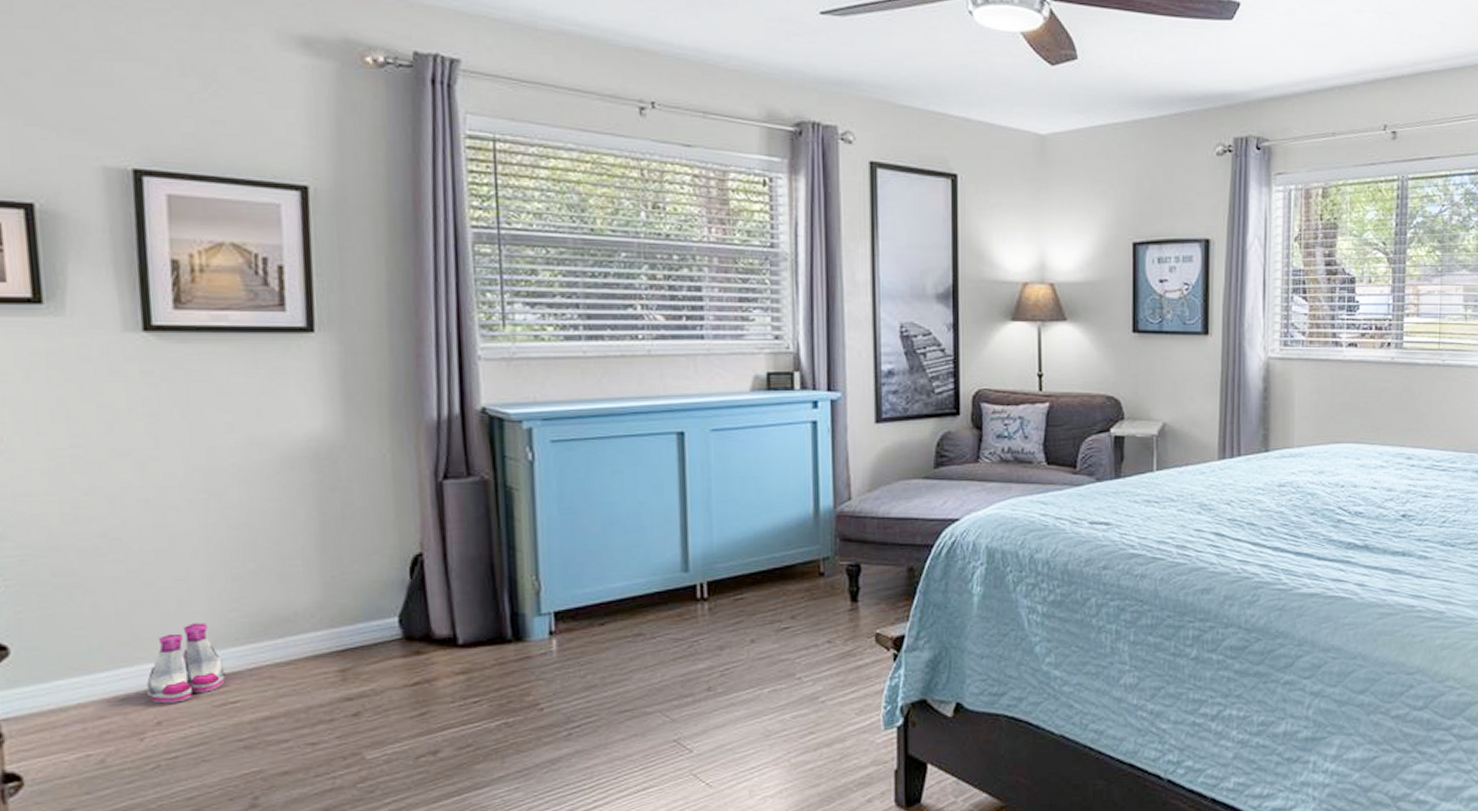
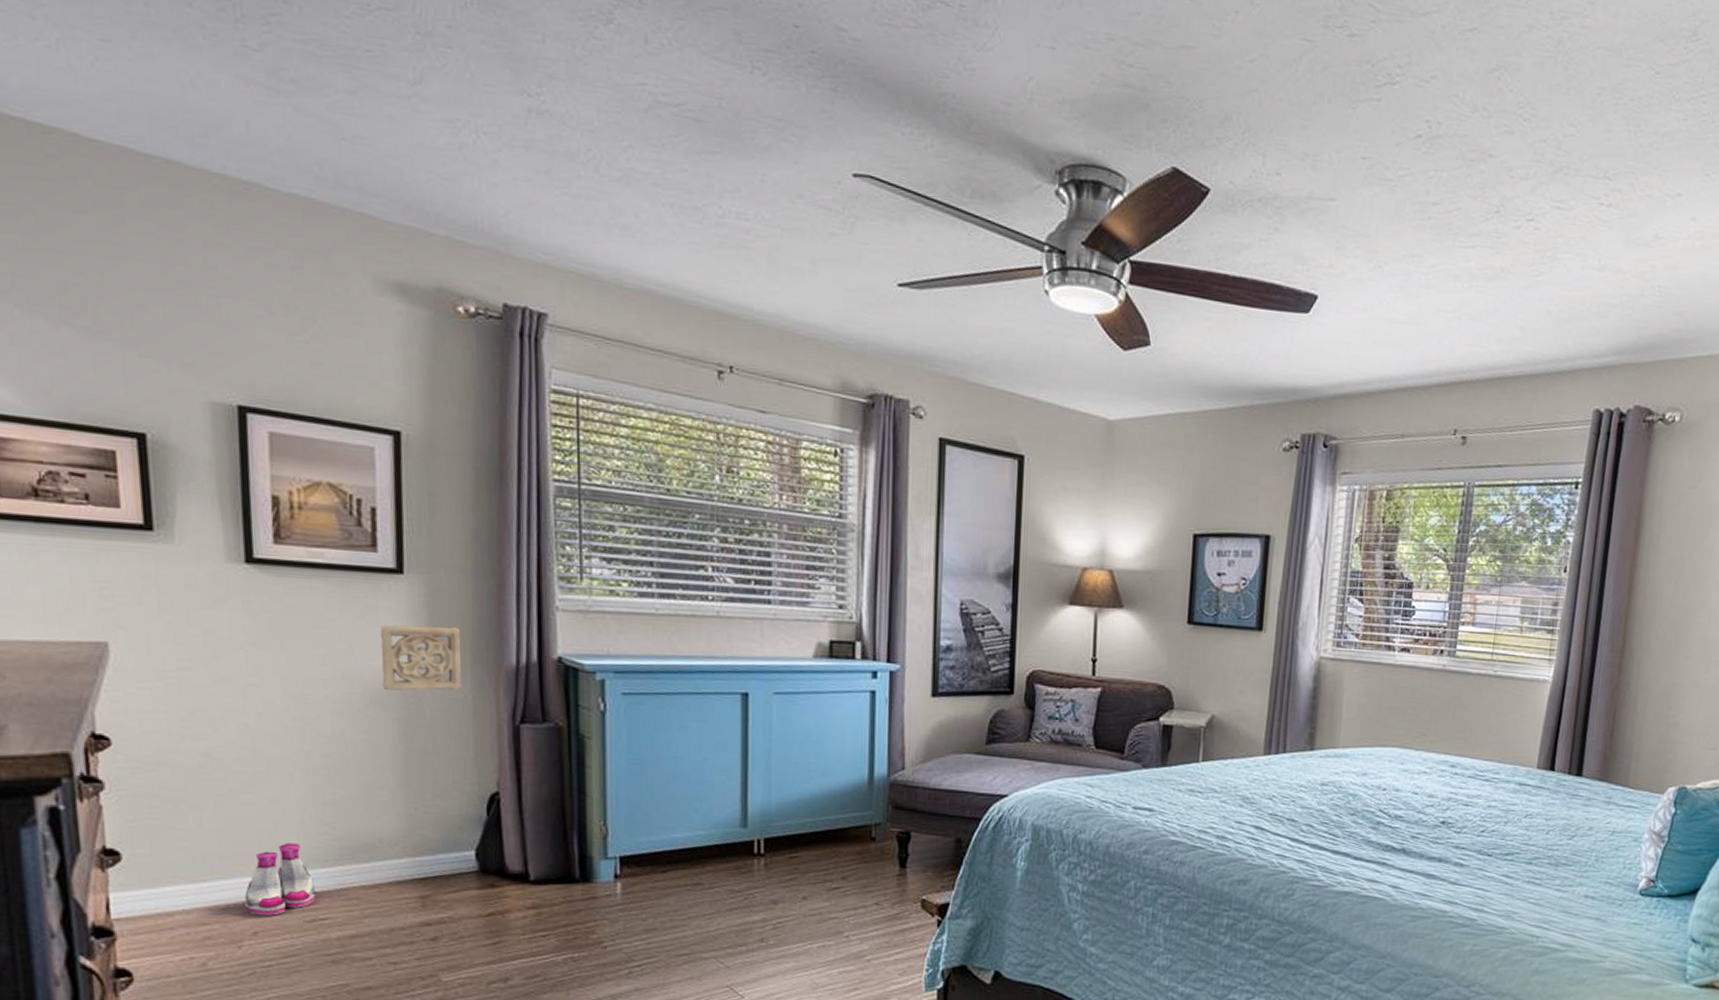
wall ornament: none [290,384,379,455] -> present [379,625,461,691]

